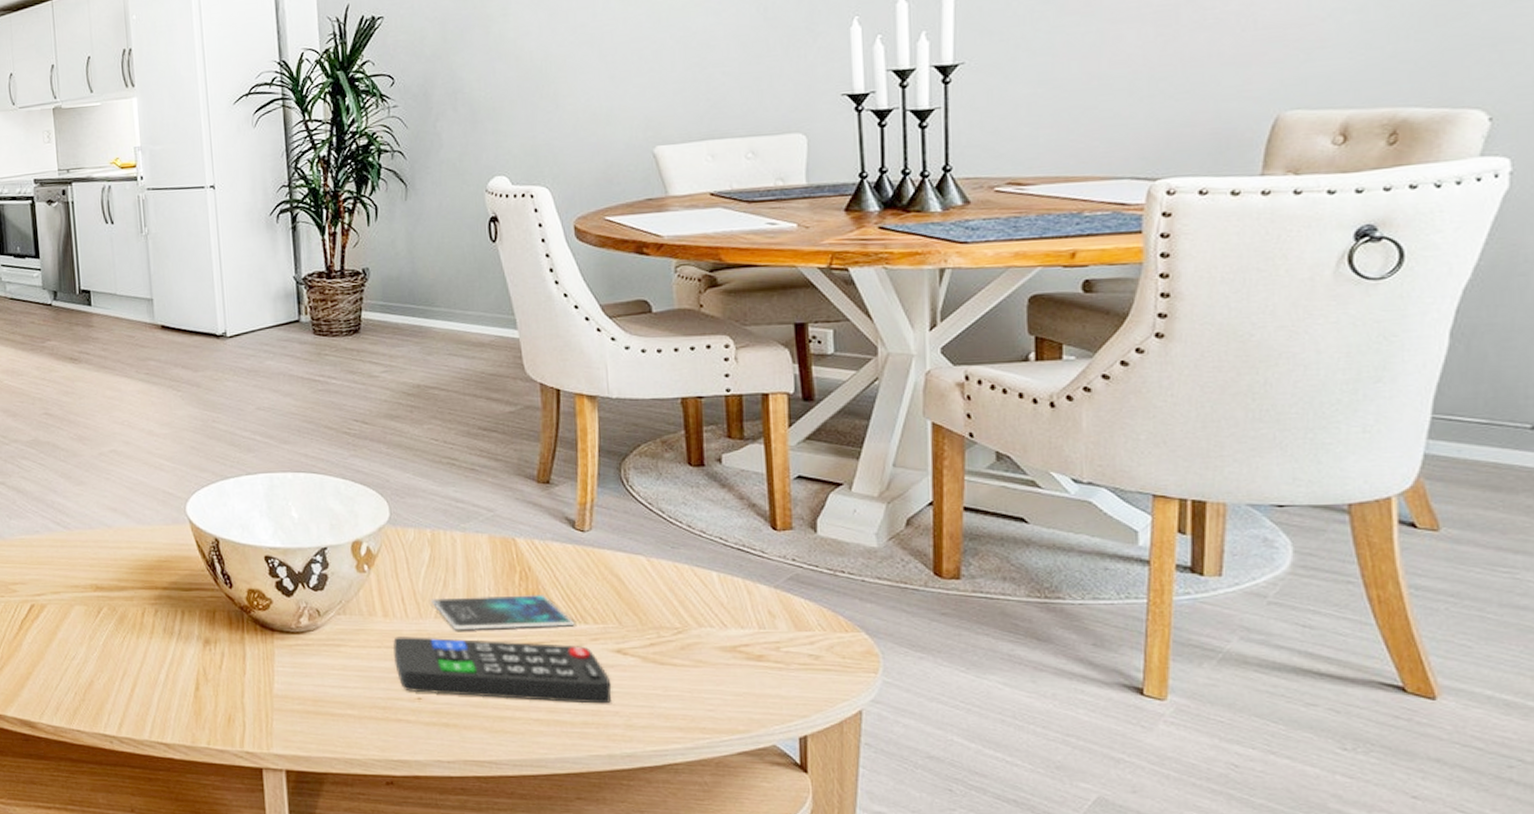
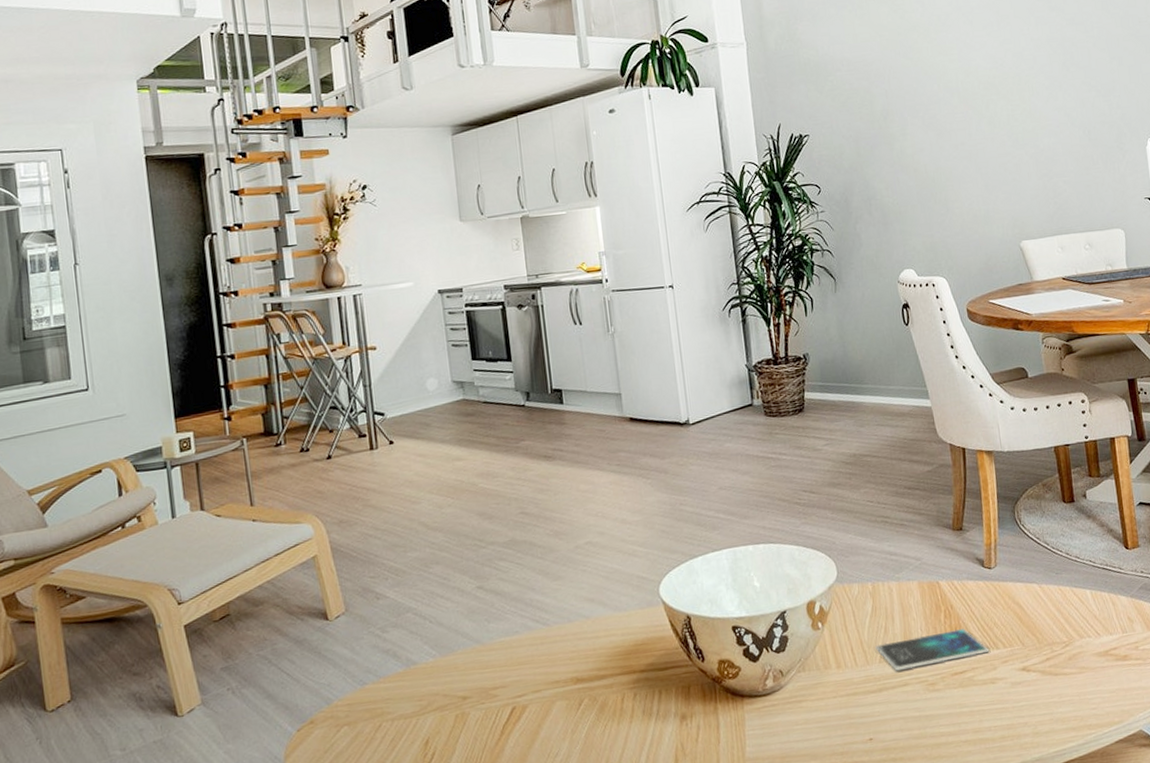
remote control: present [392,637,612,704] -> none [846,669,1022,734]

